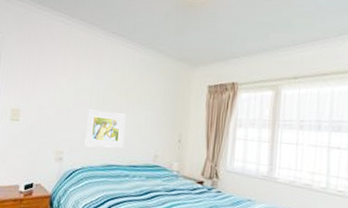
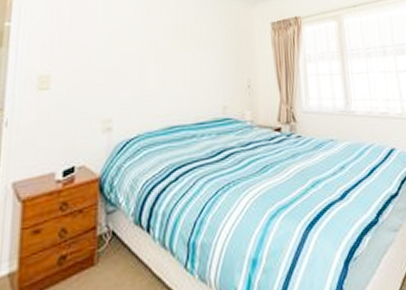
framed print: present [85,109,126,148] -> none [139,63,186,109]

